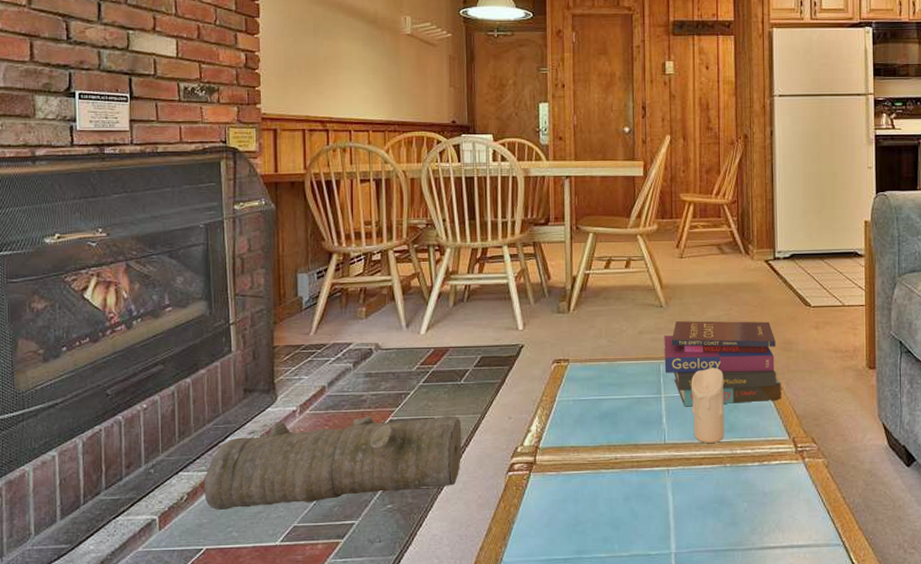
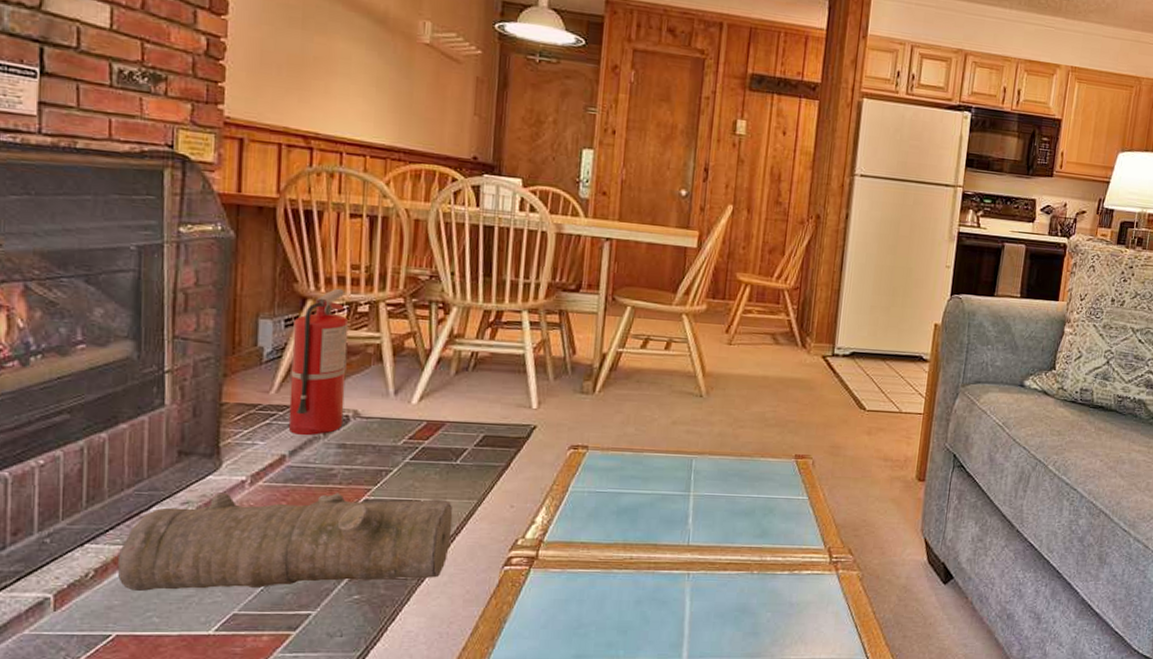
fire extinguisher: none [324,243,368,369] -> present [288,289,349,436]
books: present [664,321,781,407] -> none [696,414,823,508]
candle: present [691,367,724,443] -> none [721,467,762,548]

